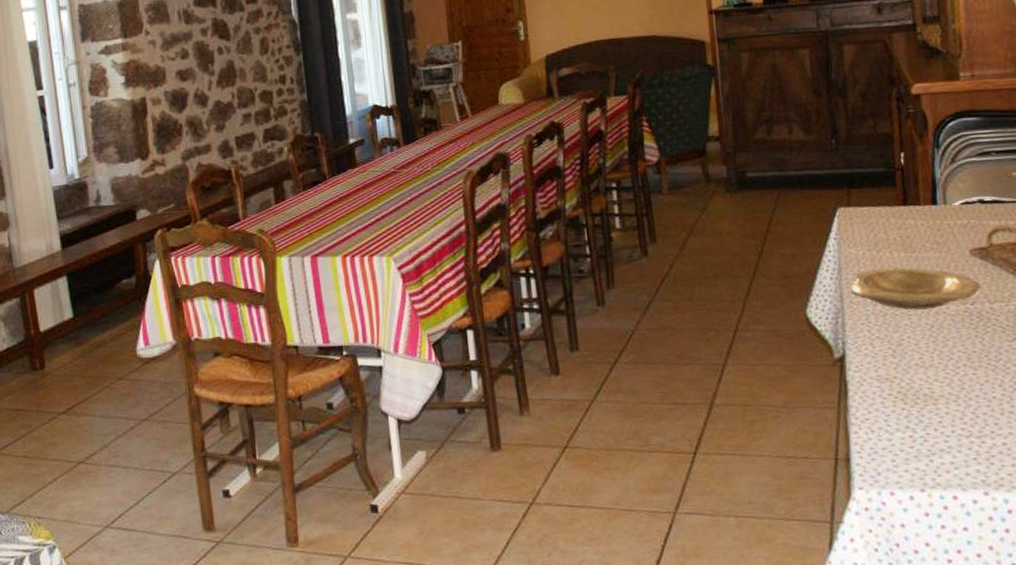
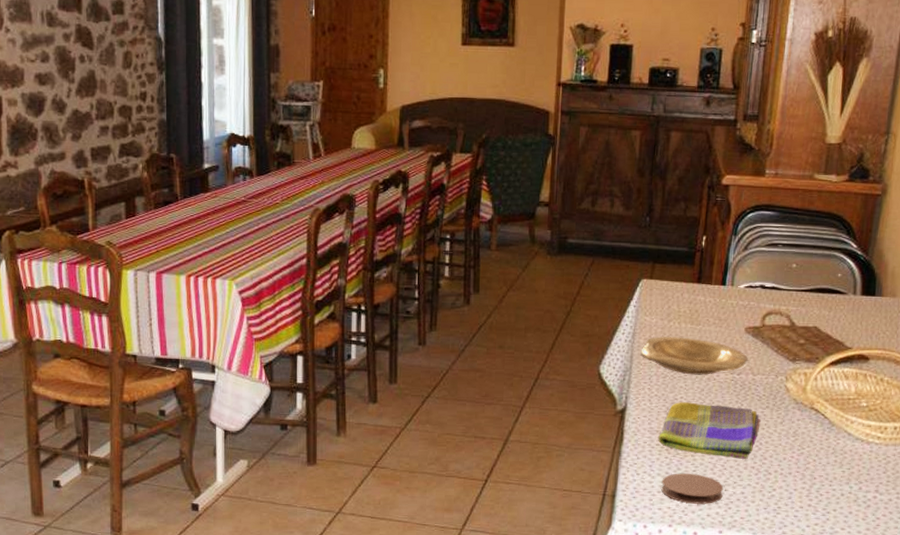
dish towel: none [889,341,1011,404] -> present [658,402,761,459]
coaster: none [902,425,981,462] -> present [661,473,724,504]

